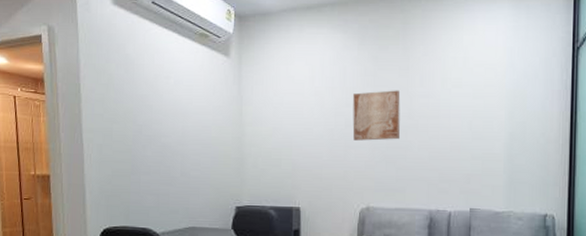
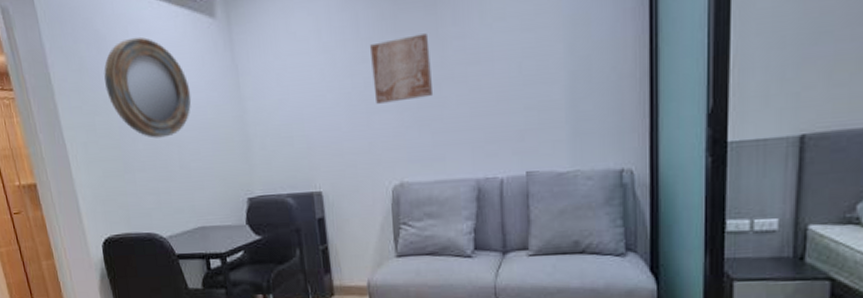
home mirror: none [127,64,200,148] -> present [103,37,192,138]

